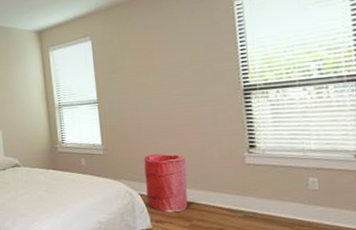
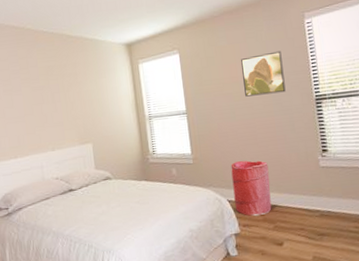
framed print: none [159,36,209,86] -> present [241,51,286,97]

